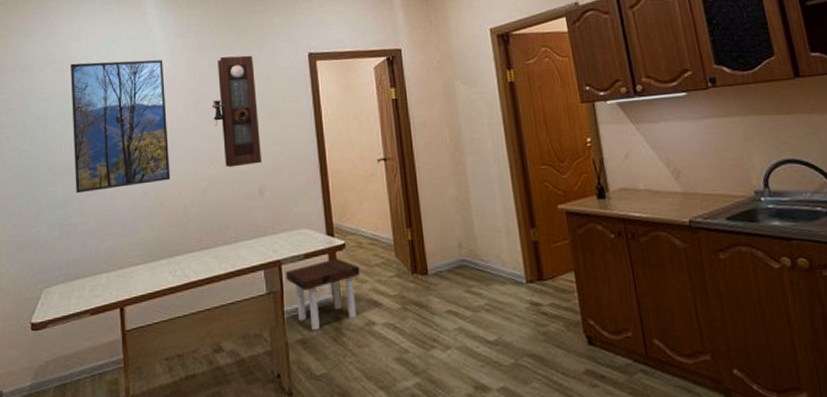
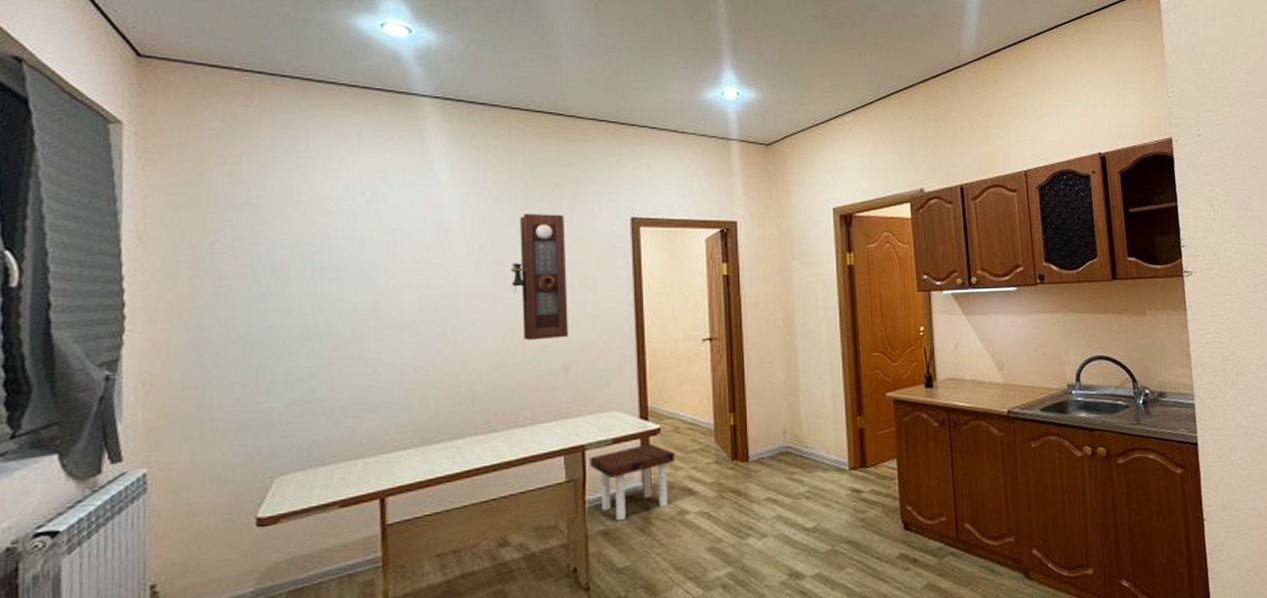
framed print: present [71,59,171,194] -> none [323,205,454,364]

